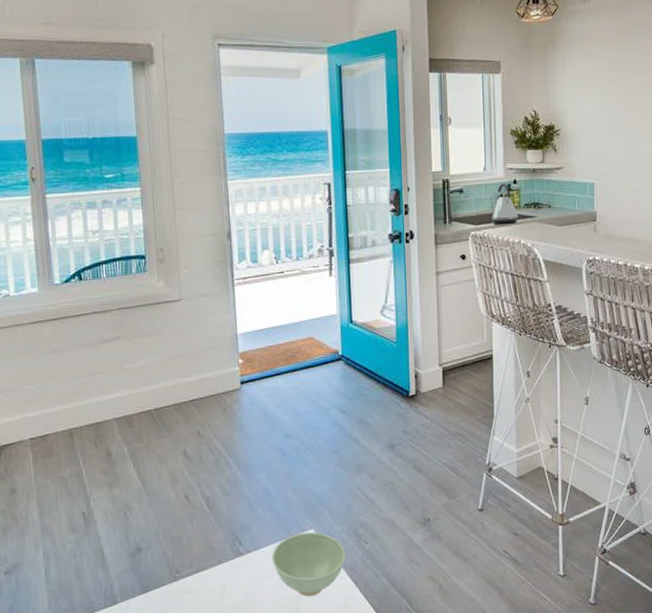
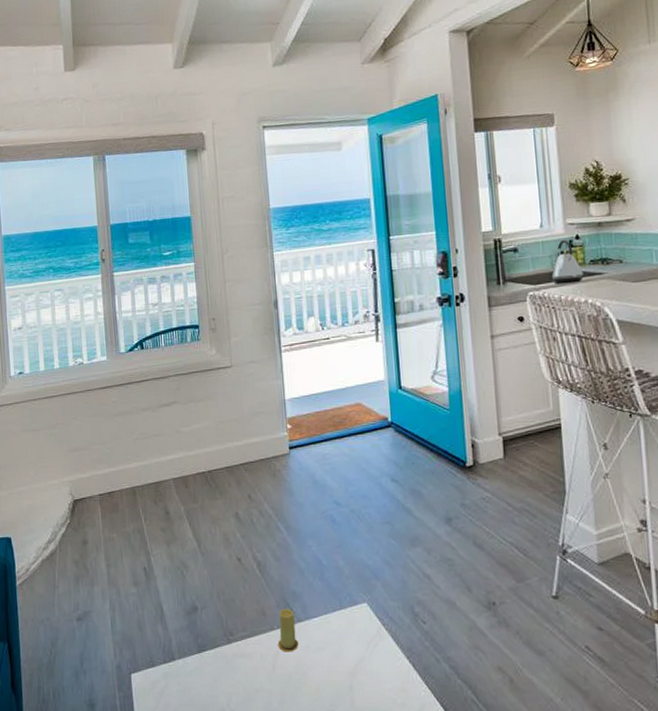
candle: none [225,541,246,584] -> present [278,608,298,652]
bowl: present [271,532,346,597] -> none [323,605,402,674]

